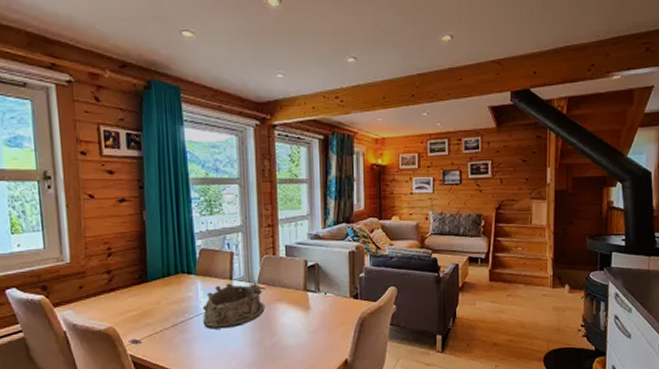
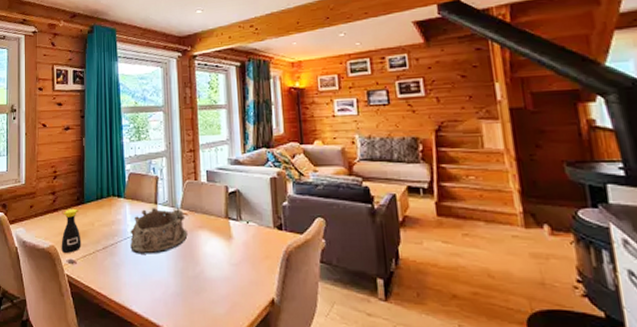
bottle: none [121,288,147,333] -> present [61,209,82,253]

